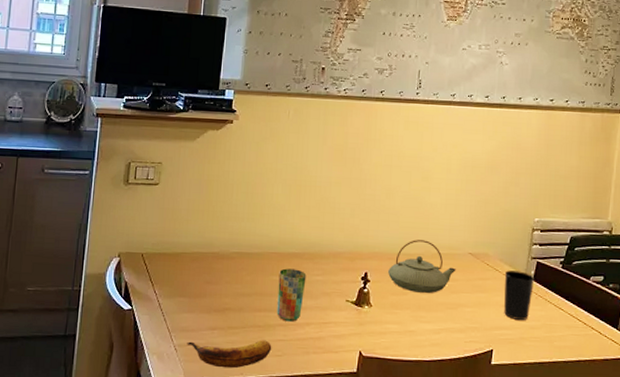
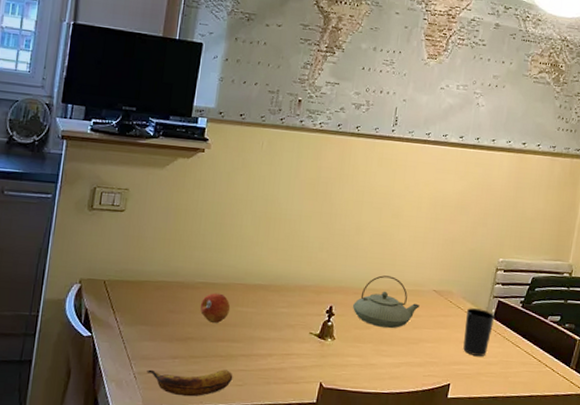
fruit: none [236,262,266,294] -> present [200,293,231,324]
cup: present [276,268,307,322] -> none [239,300,272,353]

